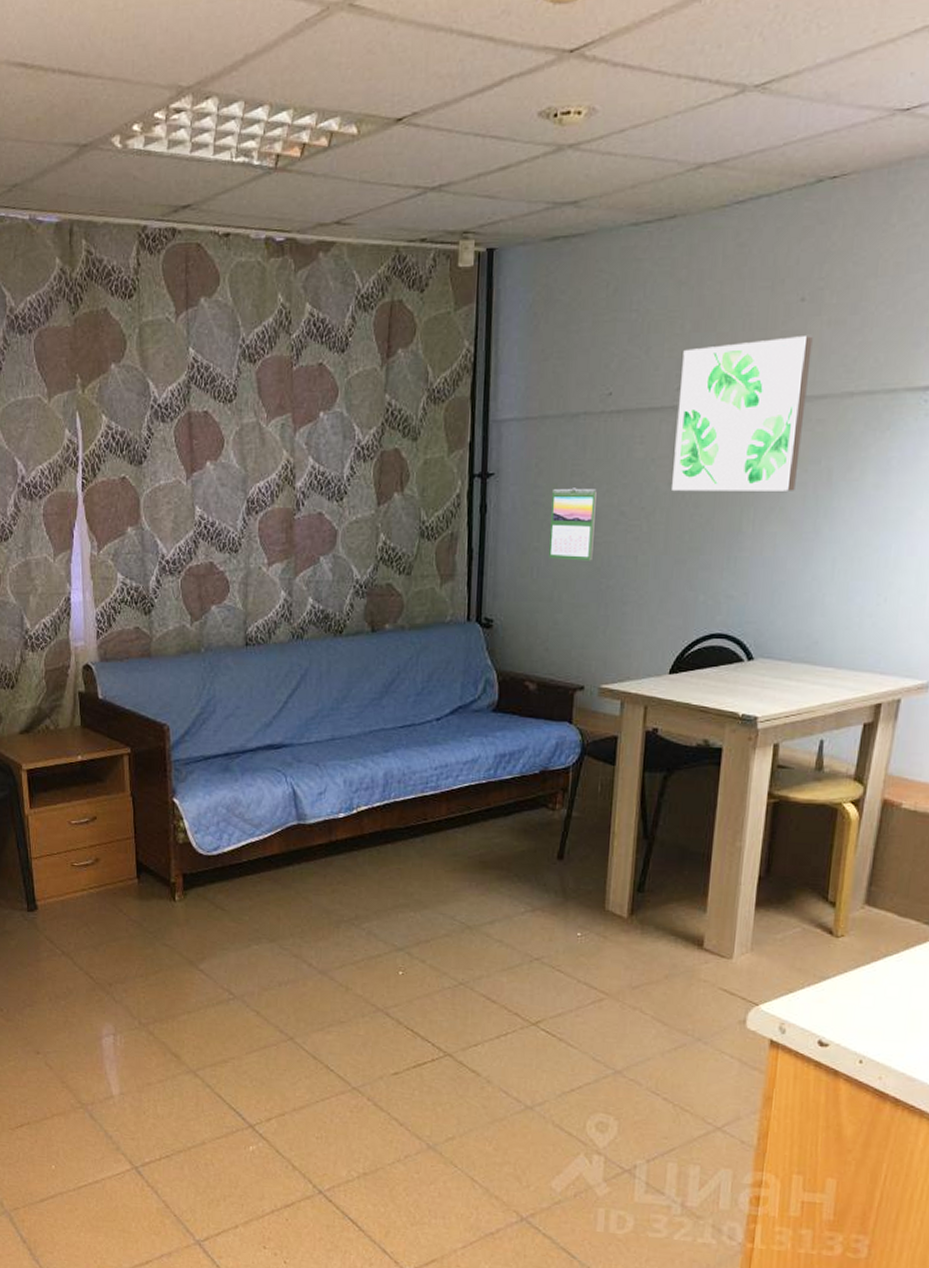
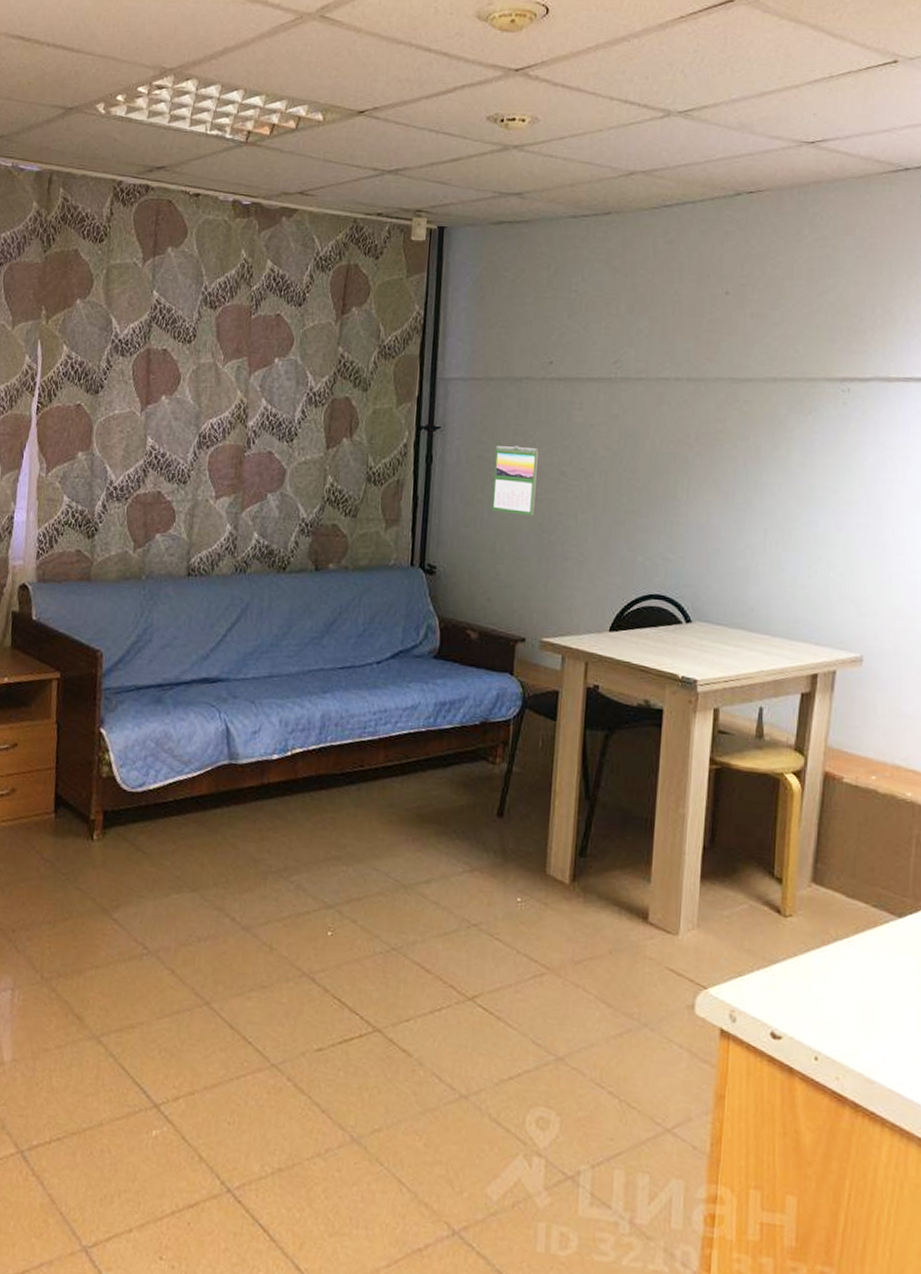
wall art: present [672,336,813,492] -> none [610,324,737,464]

